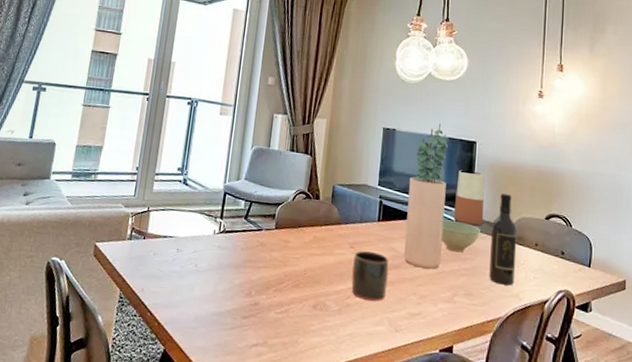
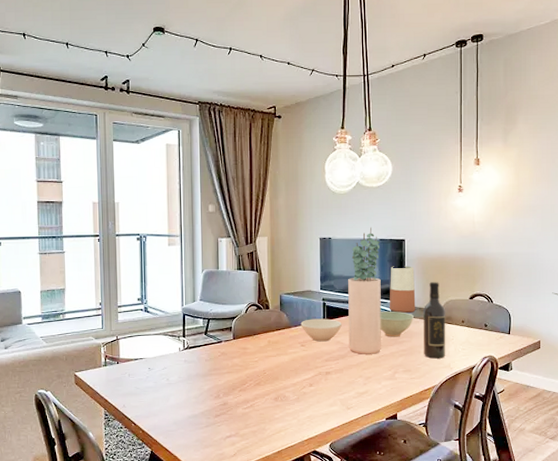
mug: present [351,251,389,301] -> none [305,347,337,387]
bowl: none [352,217,399,247] -> present [300,318,342,342]

